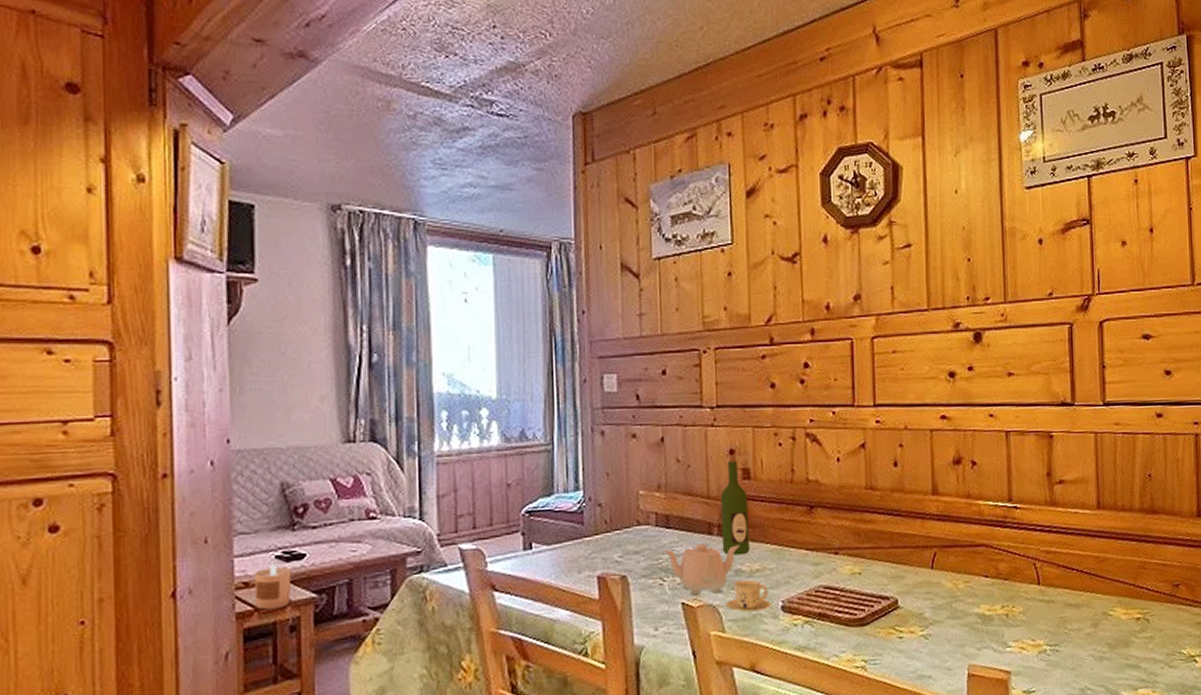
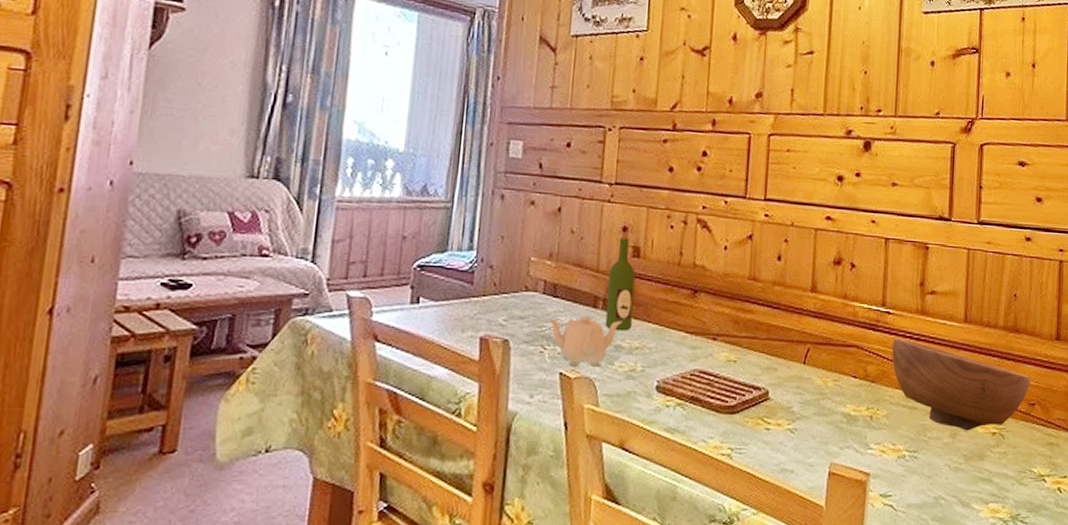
candle: present [255,564,292,610] -> none [133,291,176,337]
cup and saucer: present [725,579,772,613] -> none [602,356,647,389]
wooden bowl: none [1023,531,1173,619] -> present [892,337,1031,431]

